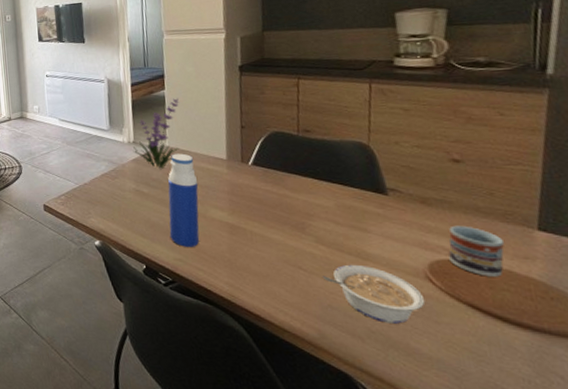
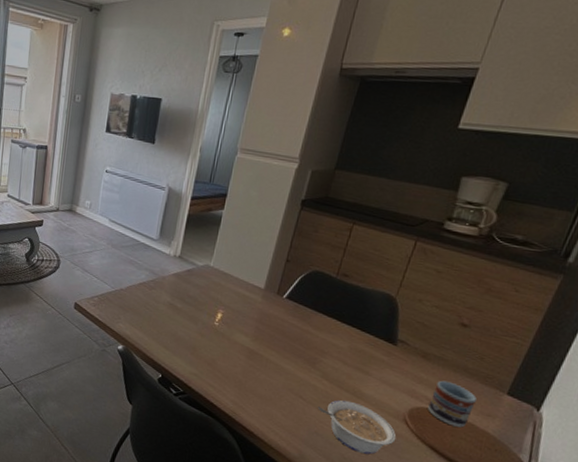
plant: present [133,98,179,169] -> none [176,220,235,288]
water bottle: present [168,153,200,247] -> none [191,275,234,365]

